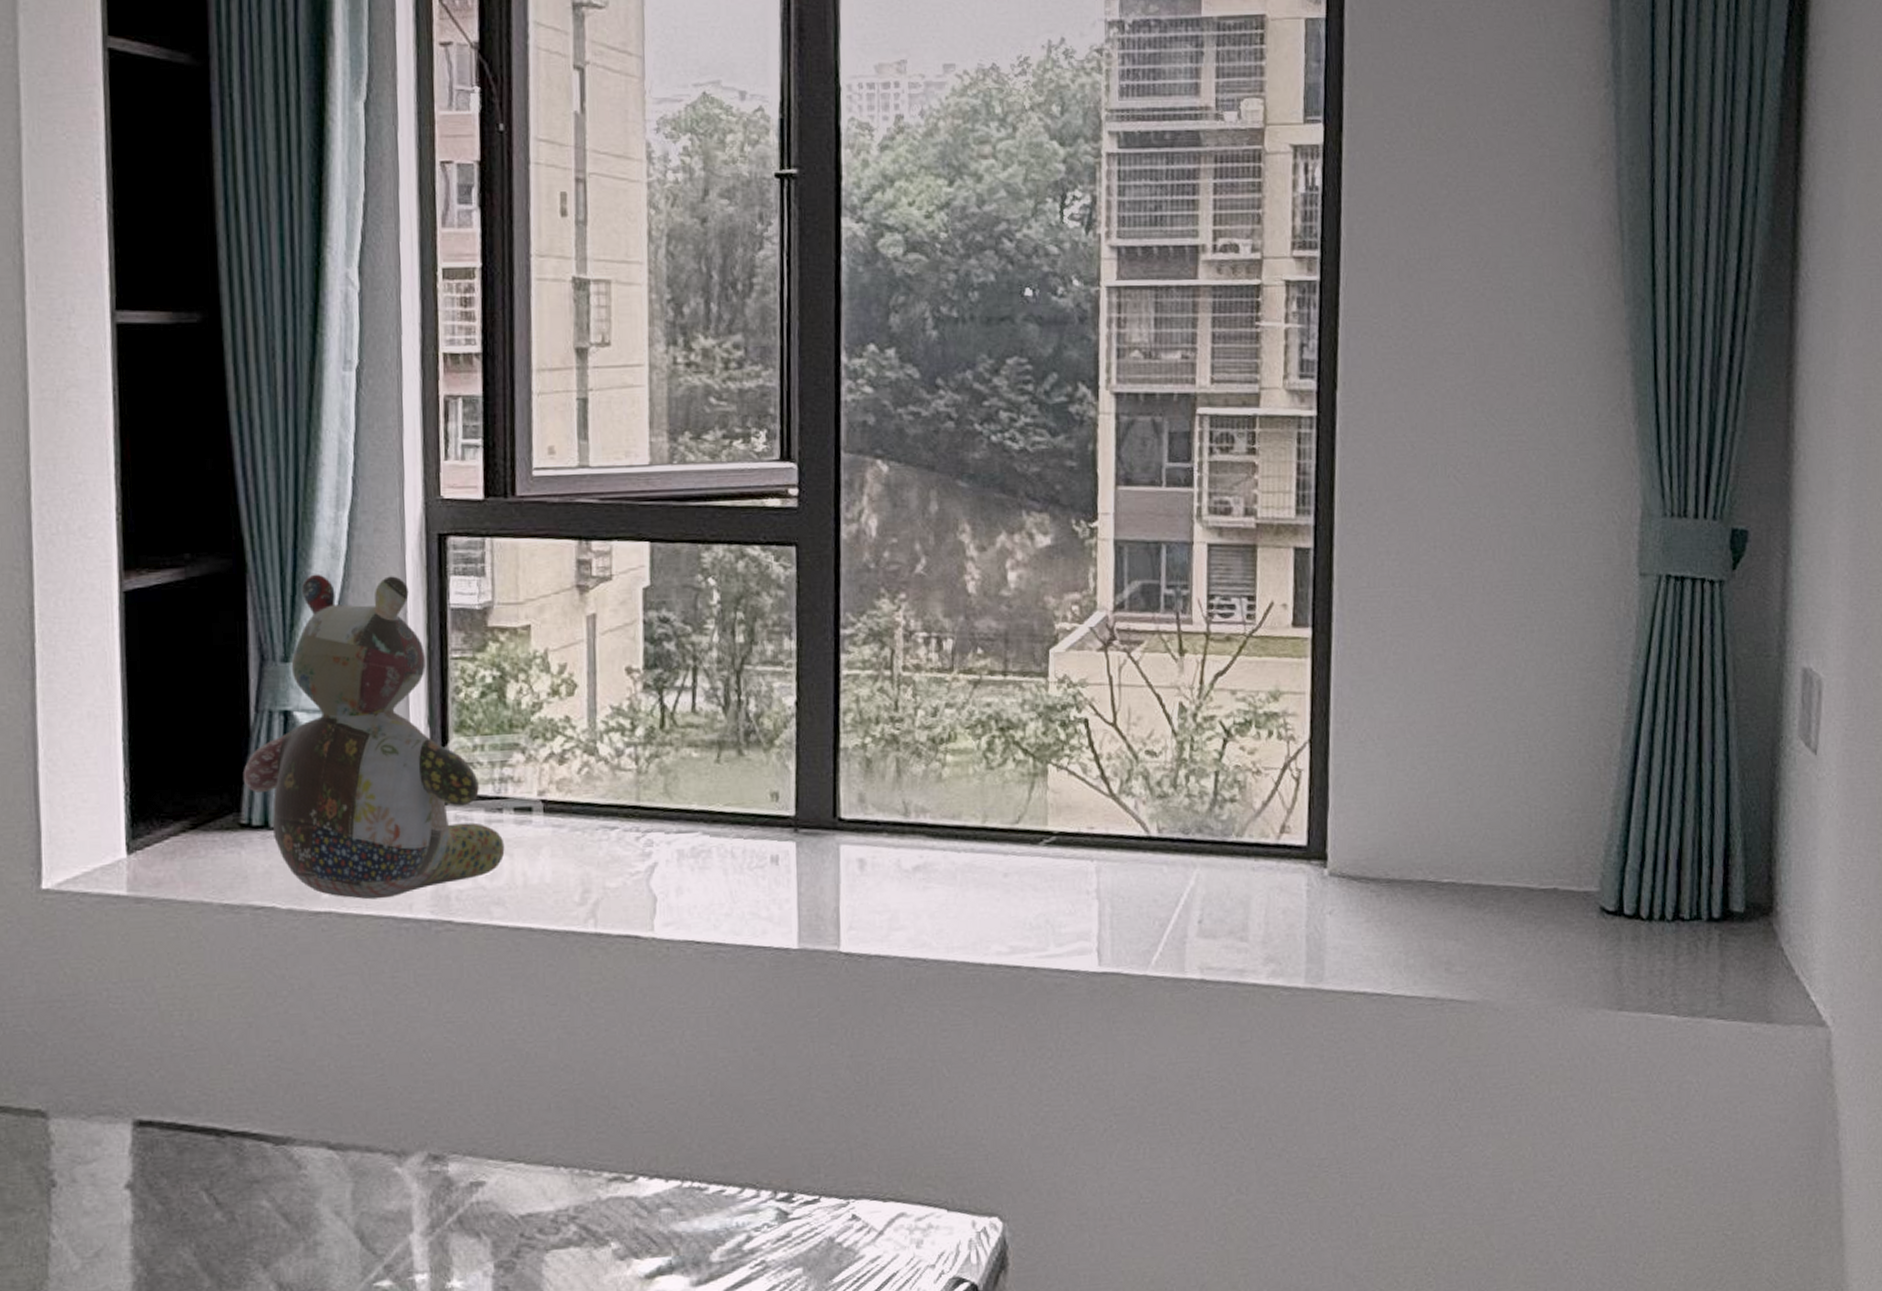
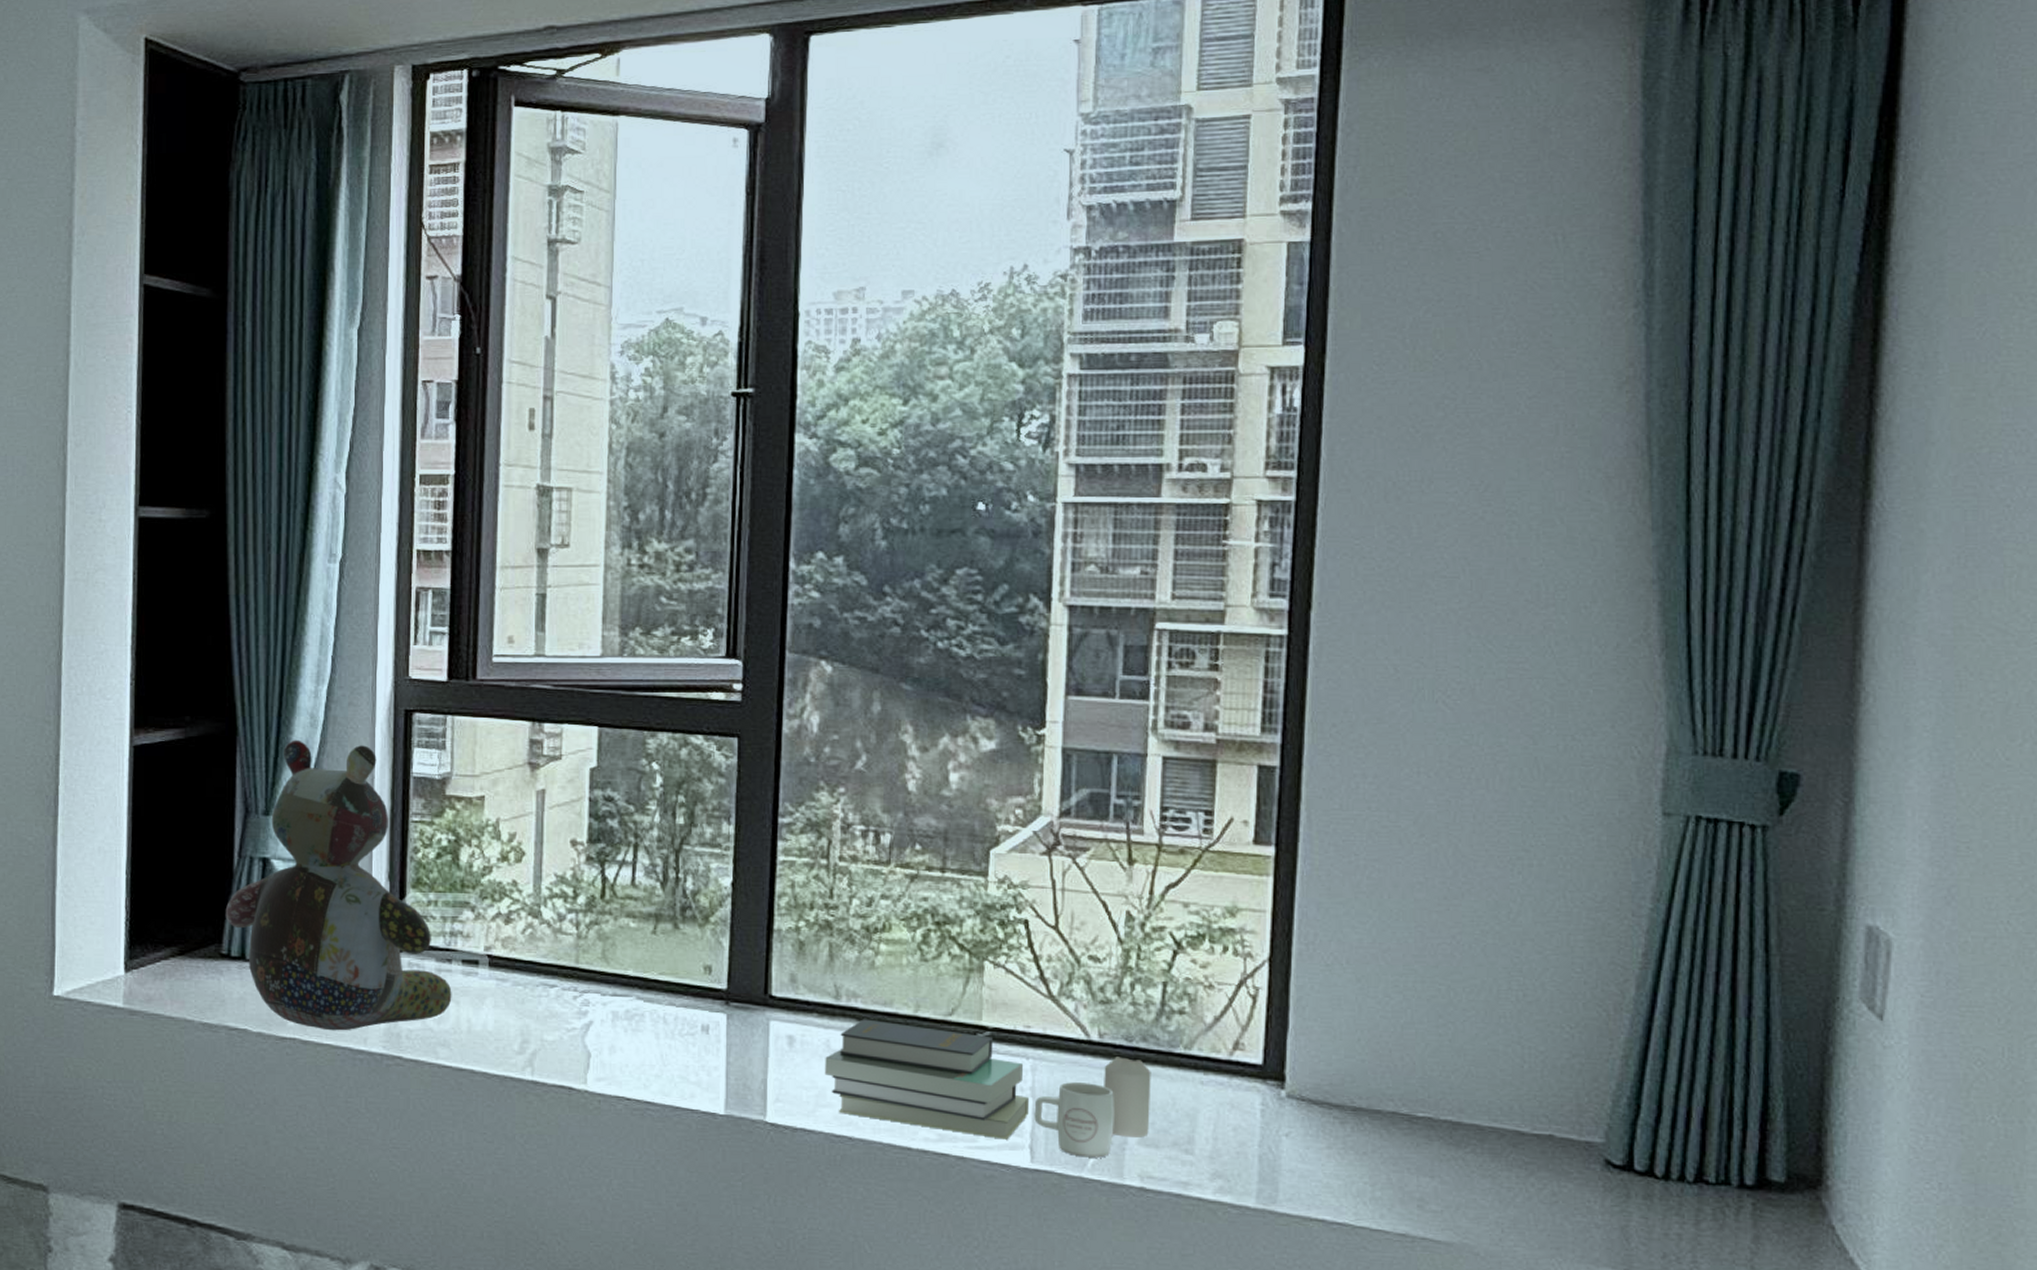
books: none [896,834,1096,946] -> present [825,1019,1030,1140]
mug: none [1100,879,1175,955] -> present [1034,1082,1114,1158]
candle: none [1163,850,1208,931] -> present [1104,1056,1151,1139]

